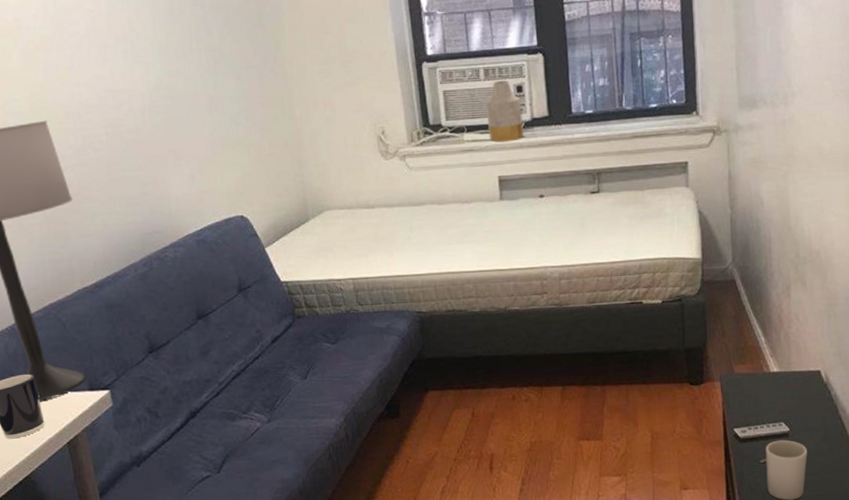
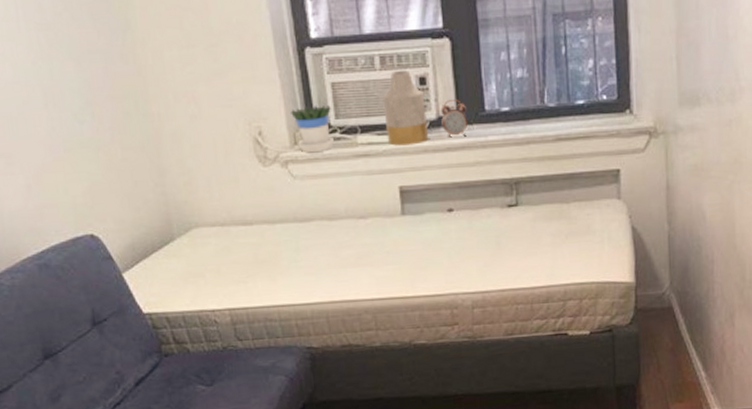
flowerpot: none [409,109,445,149] -> present [291,105,335,153]
alarm clock: none [534,104,558,136] -> present [441,100,468,138]

